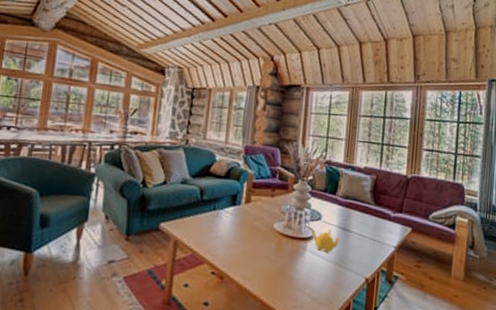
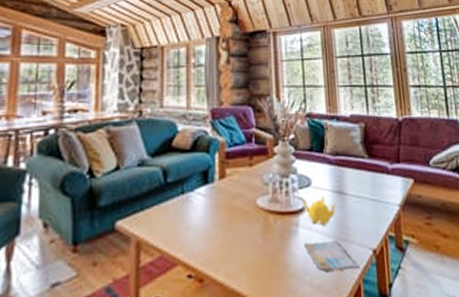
book: none [307,263,352,290] -> present [303,239,359,272]

